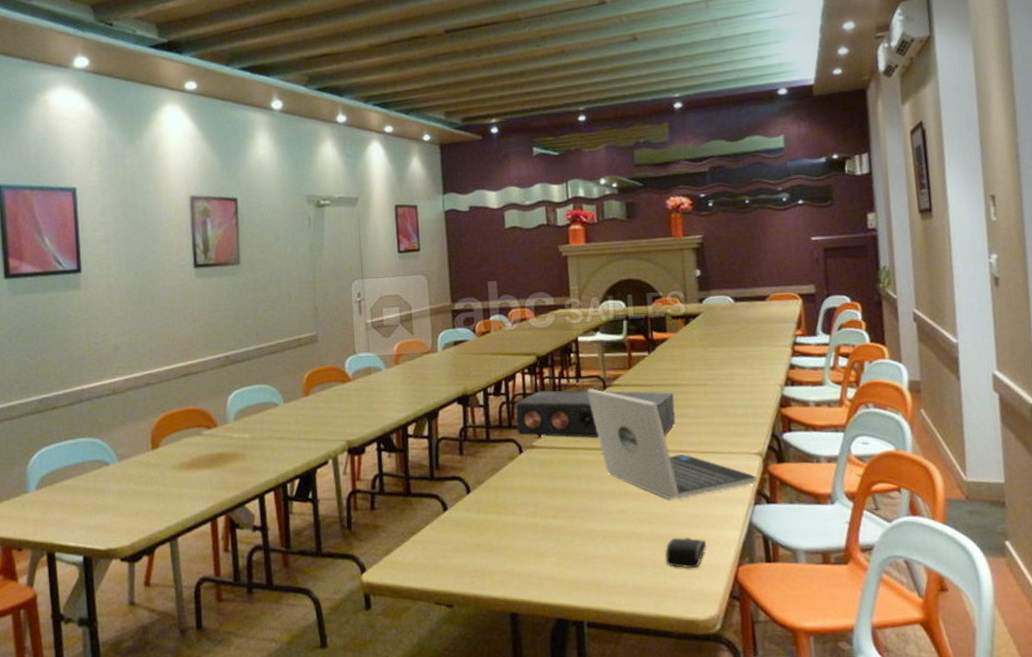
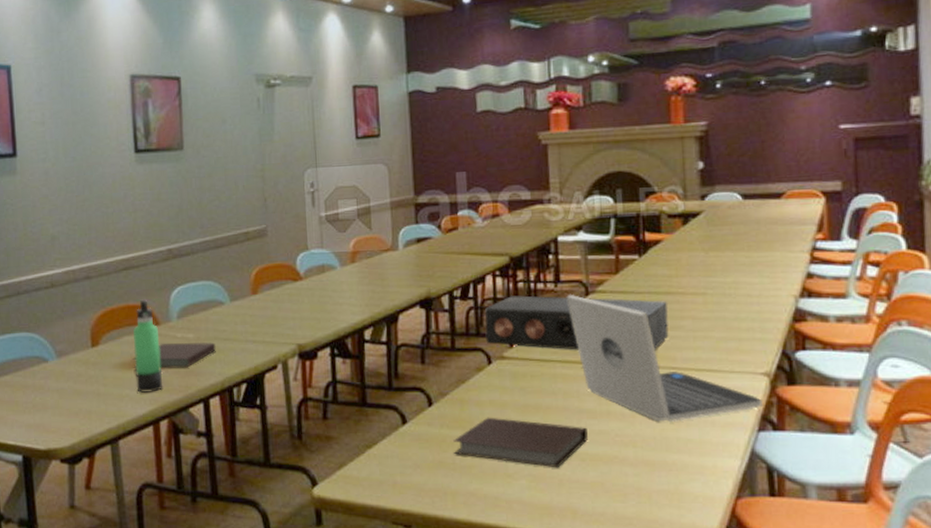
notebook: none [191,441,271,468] -> present [133,341,216,369]
thermos bottle: none [192,404,221,491] -> present [133,300,163,393]
notebook: none [490,501,609,546] -> present [453,417,588,468]
computer mouse: present [665,536,706,569] -> none [652,463,700,500]

